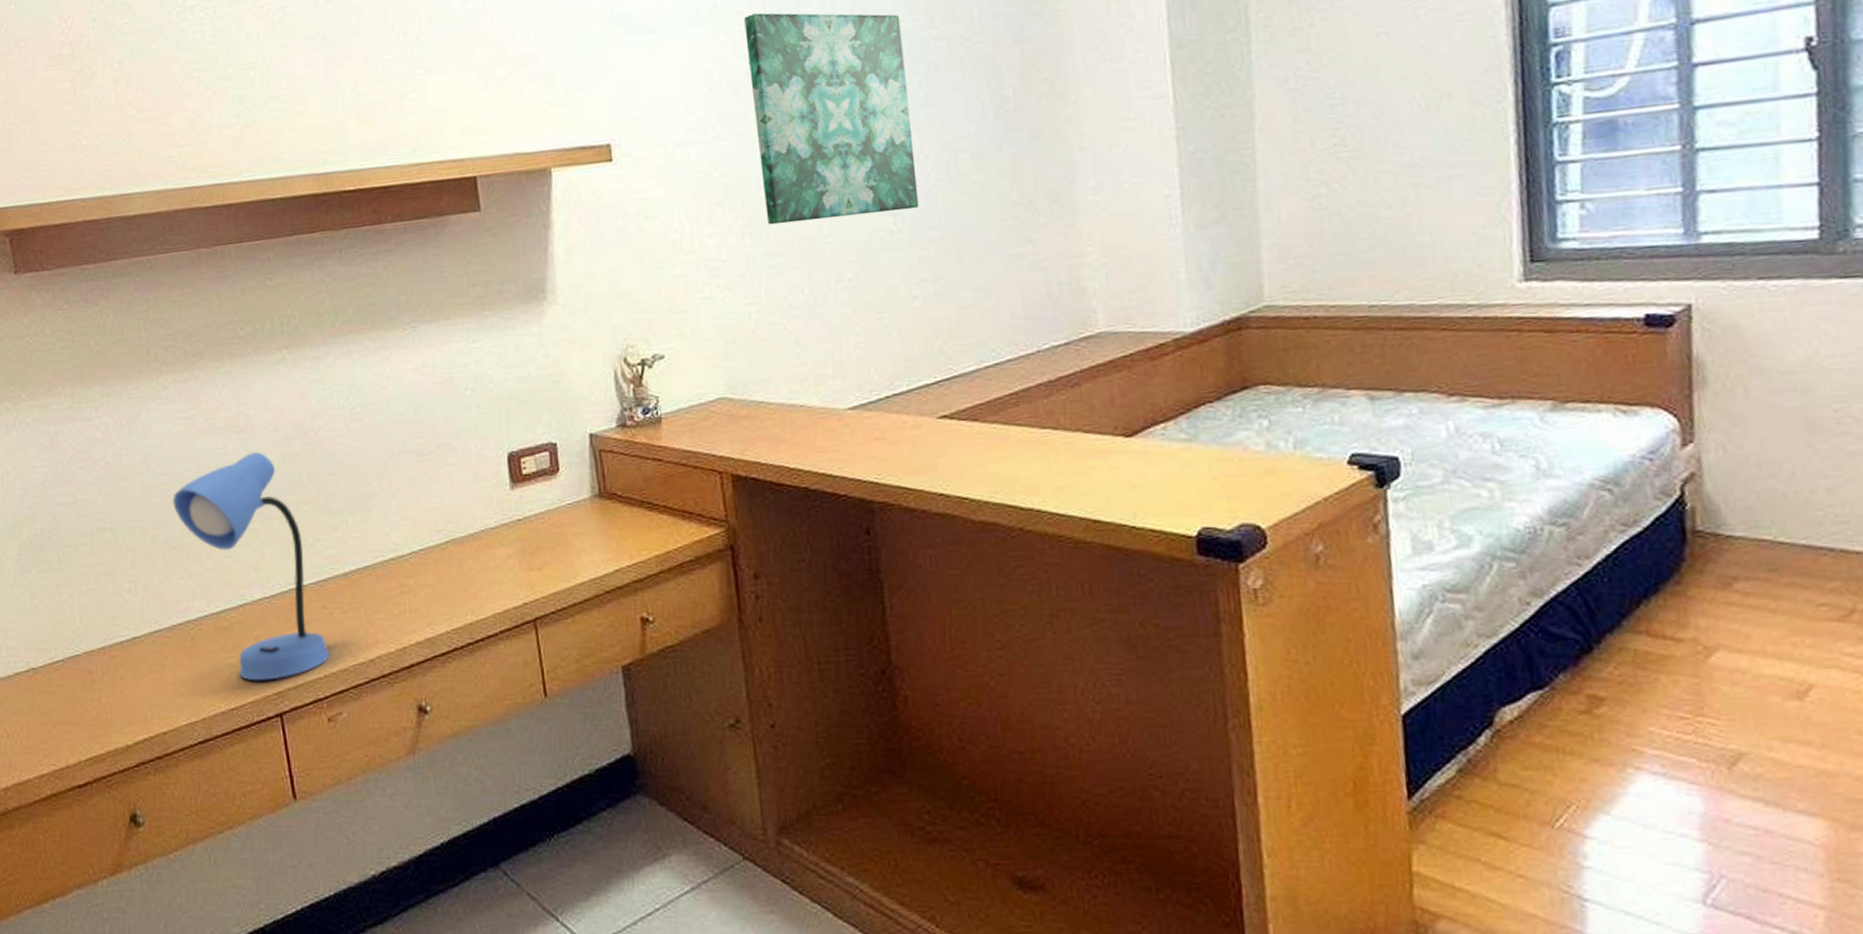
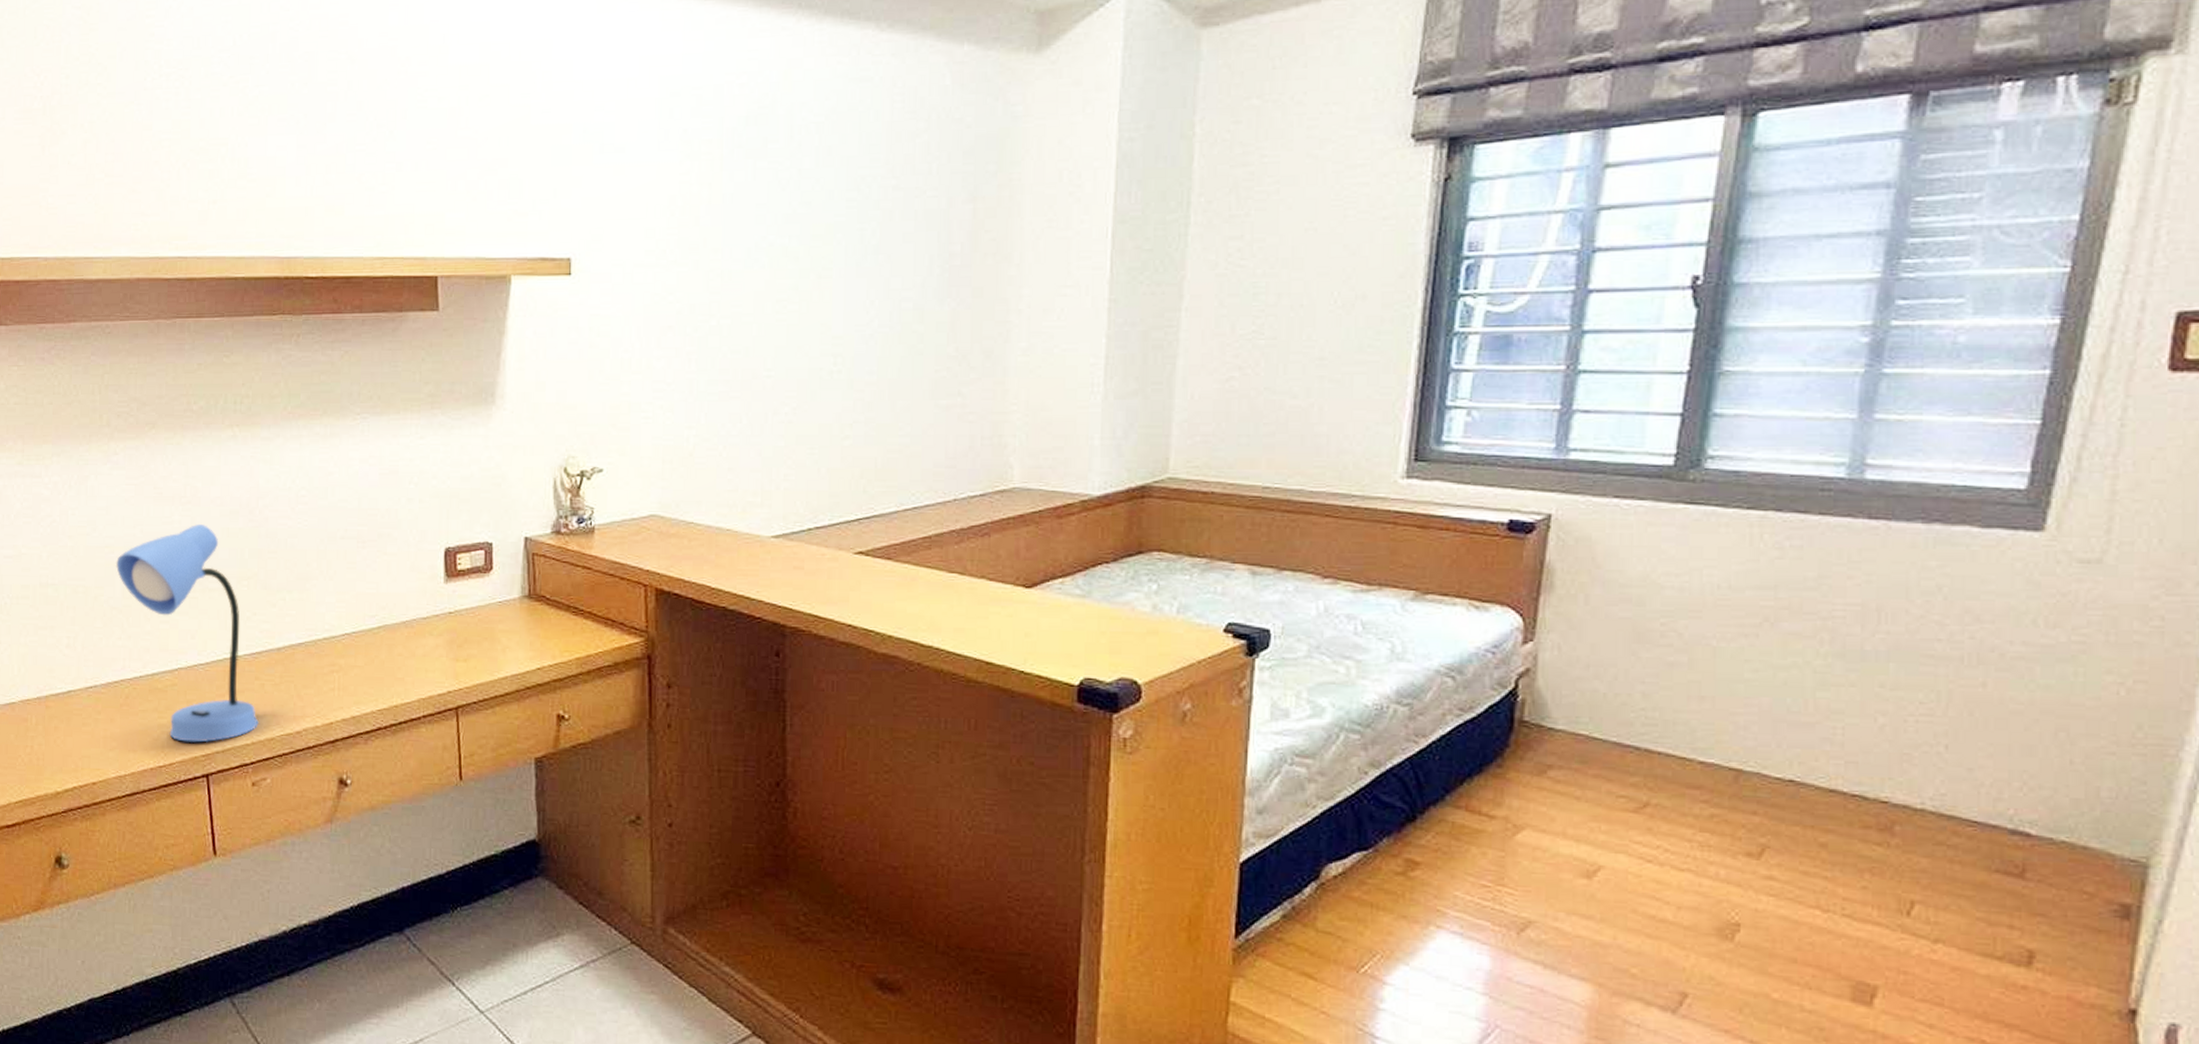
wall art: present [744,13,919,225] -> none [711,144,862,354]

